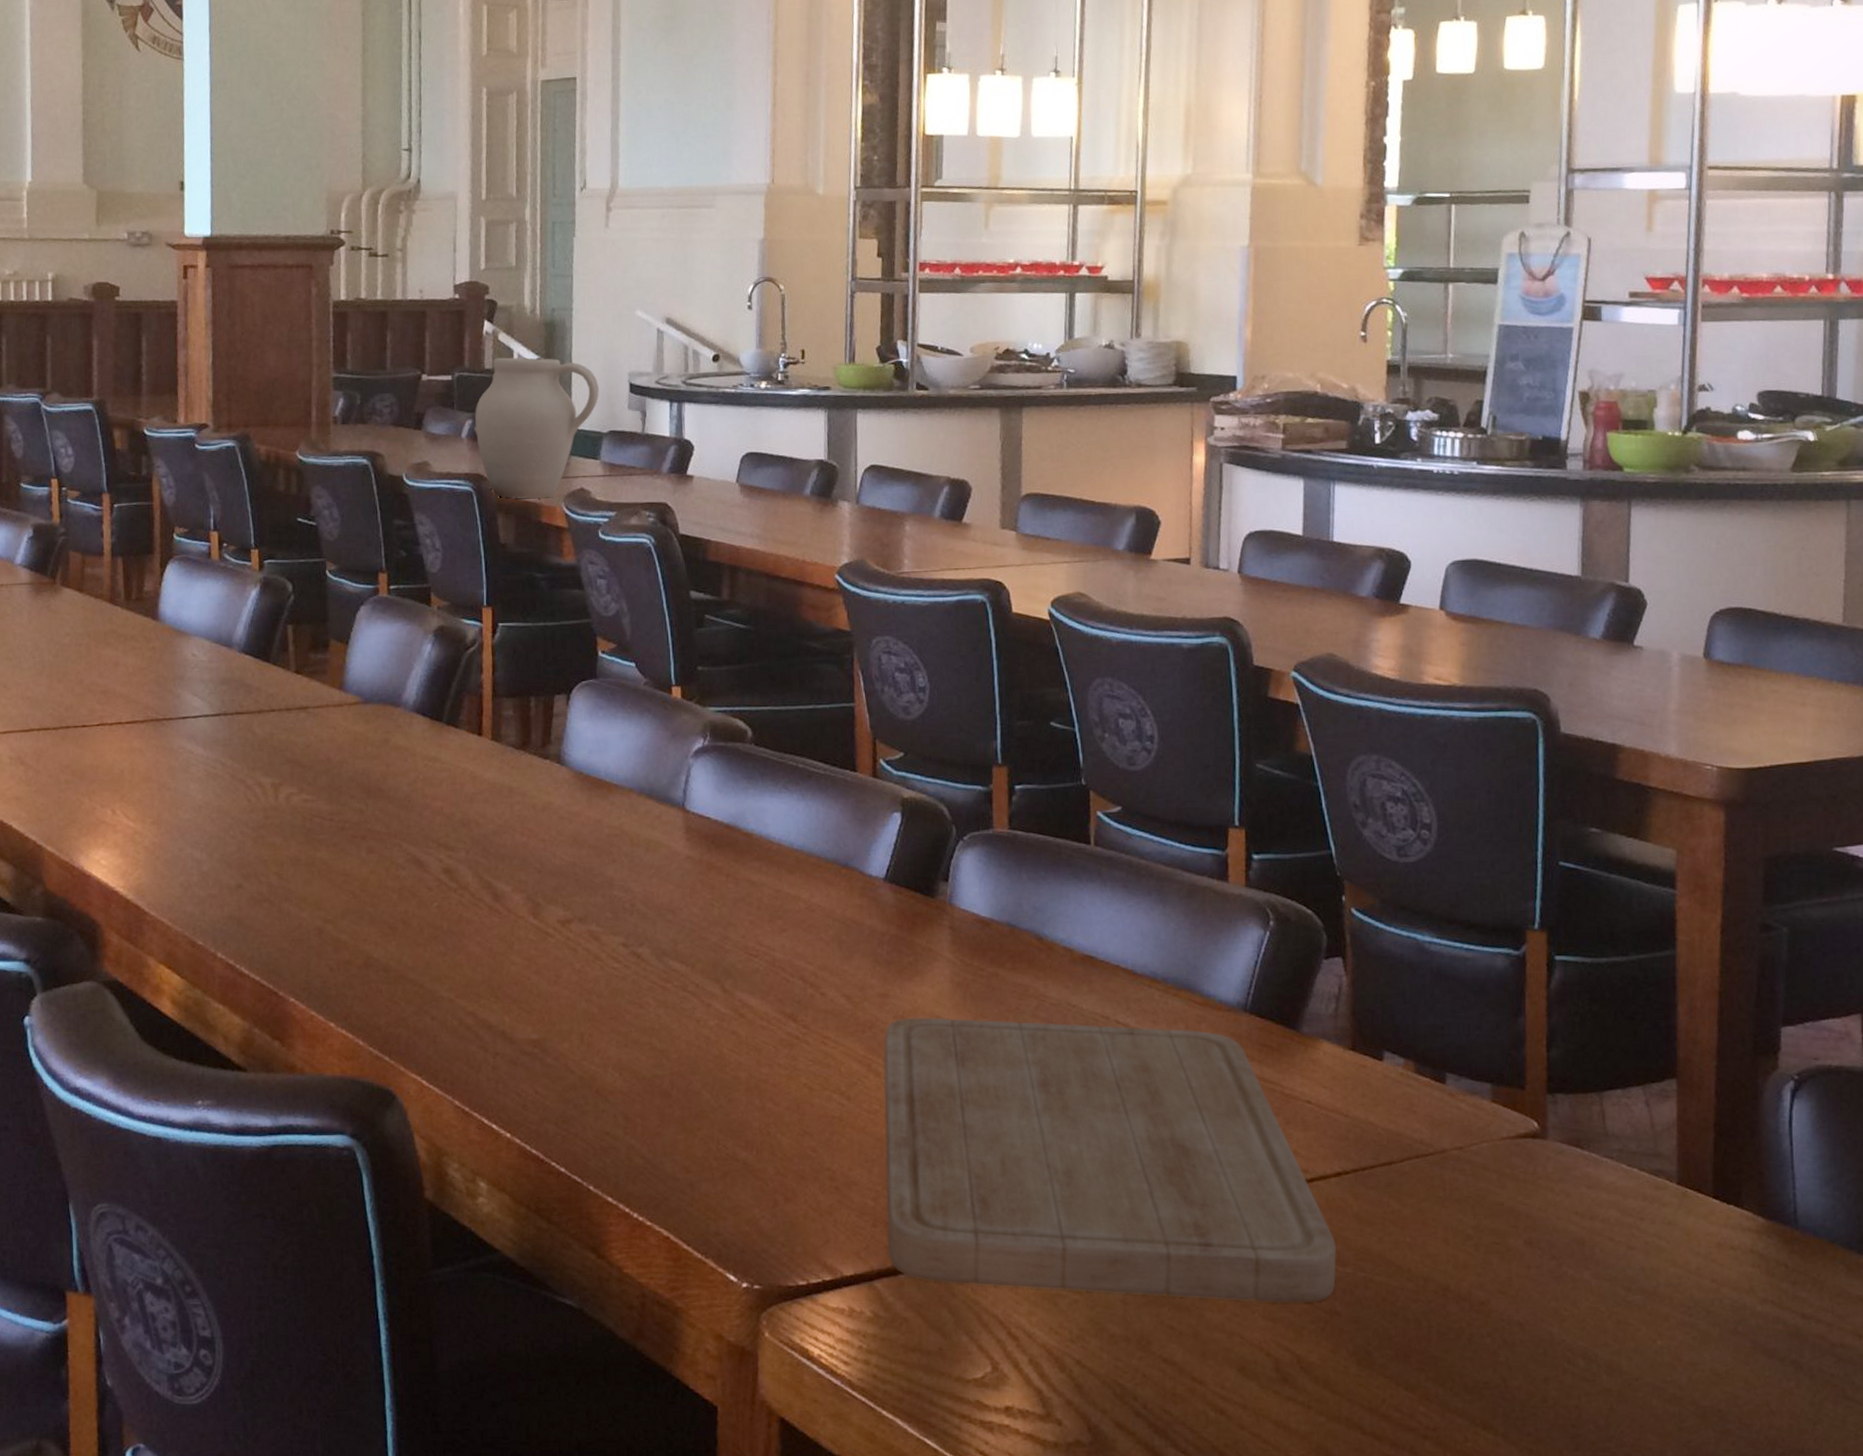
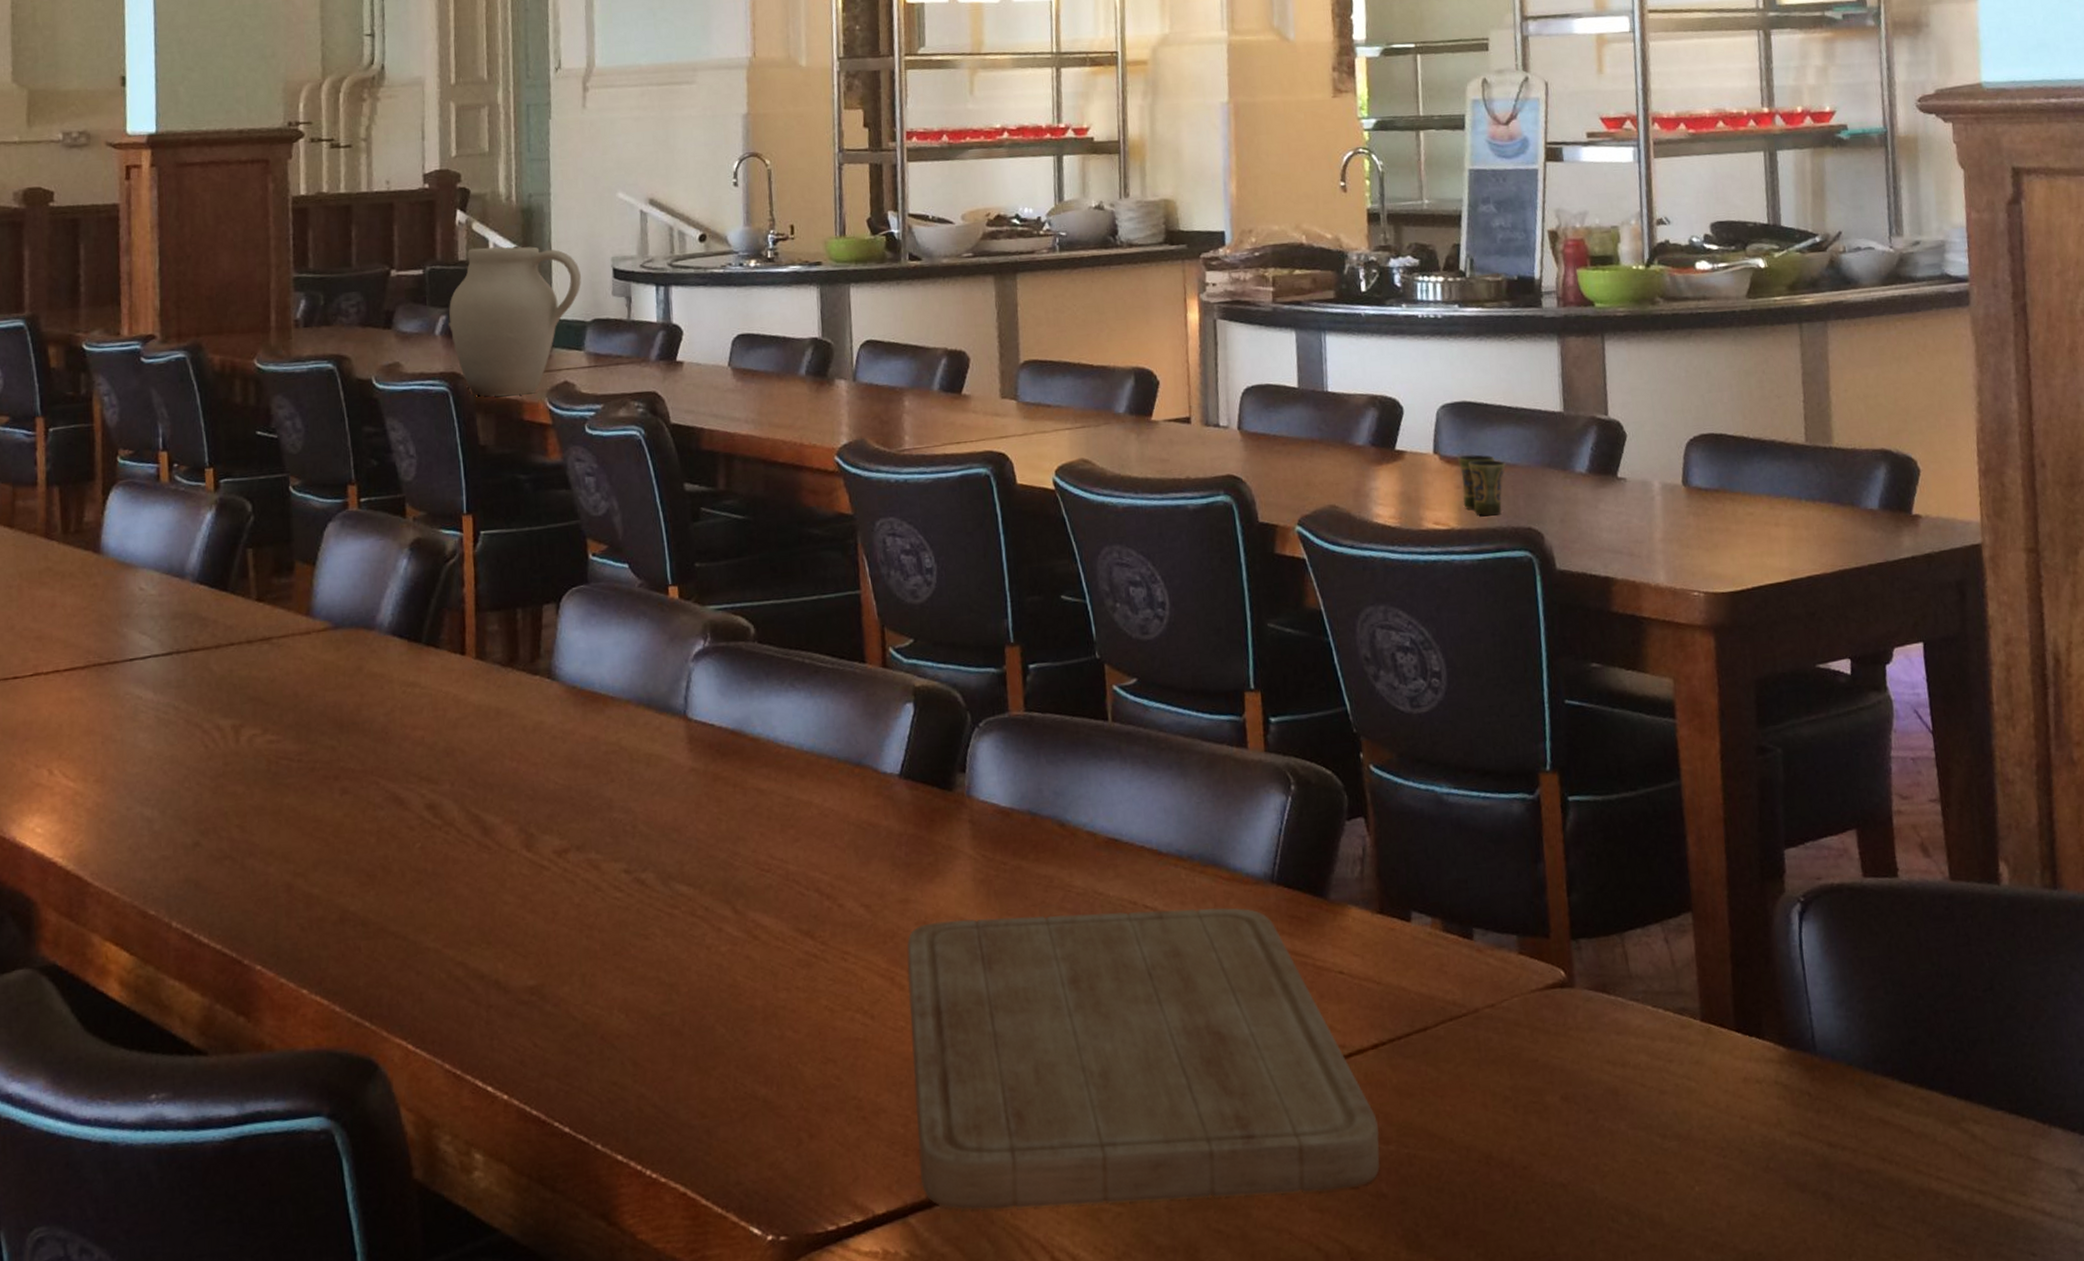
cup: none [1465,613,1515,675] -> present [1458,454,1506,516]

